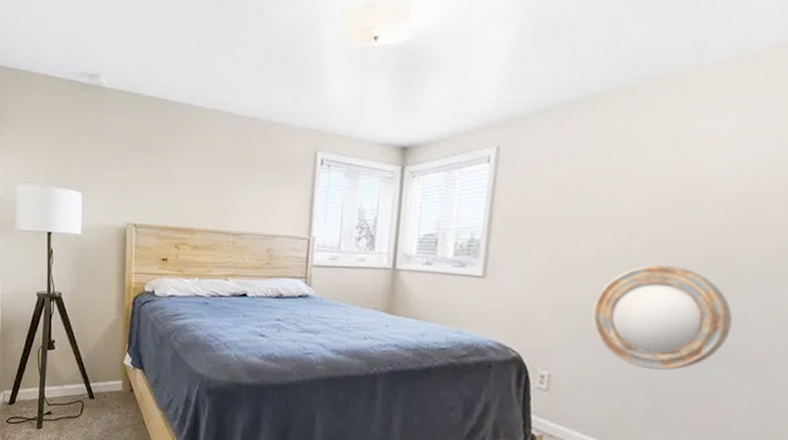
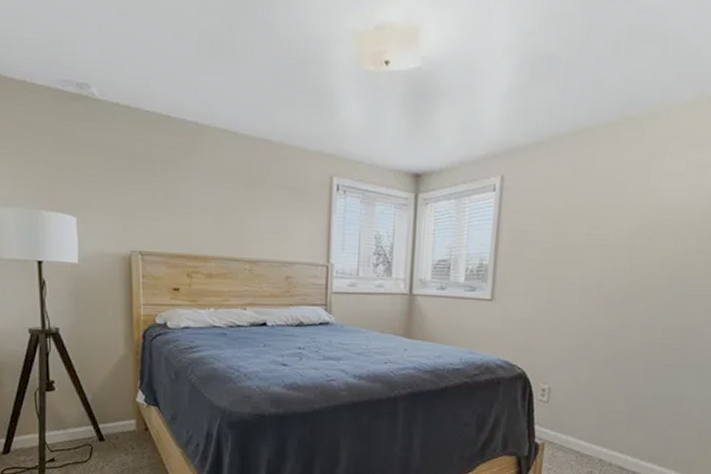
home mirror: present [592,265,733,370] -> none [584,286,692,378]

